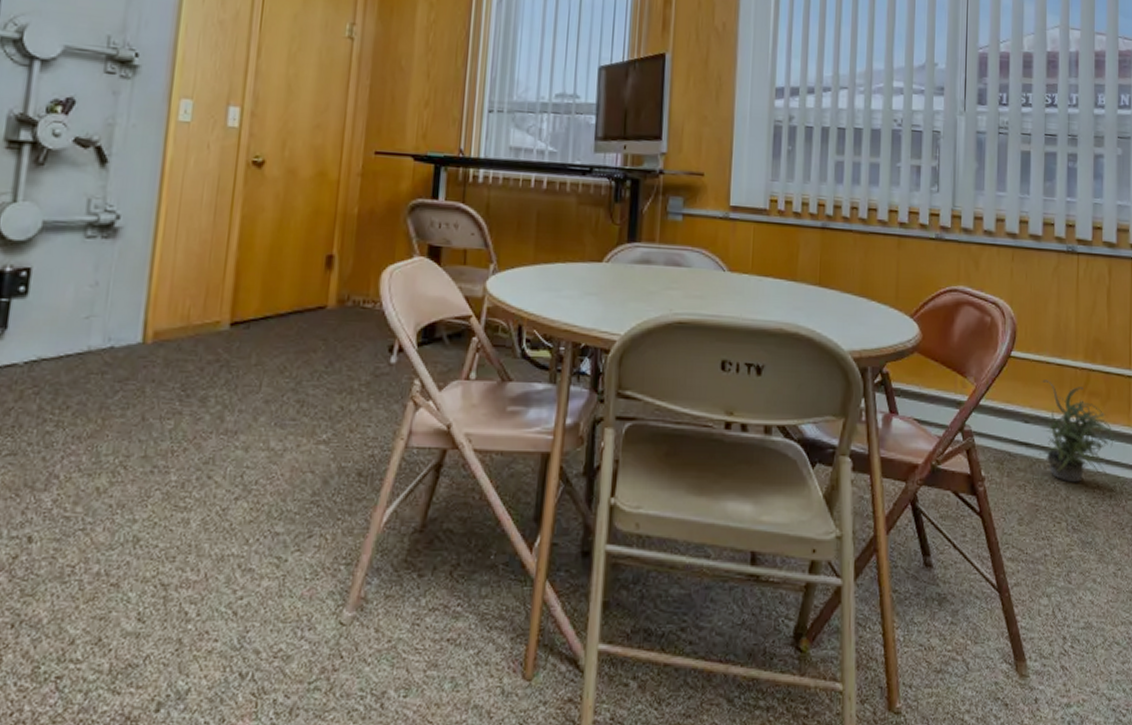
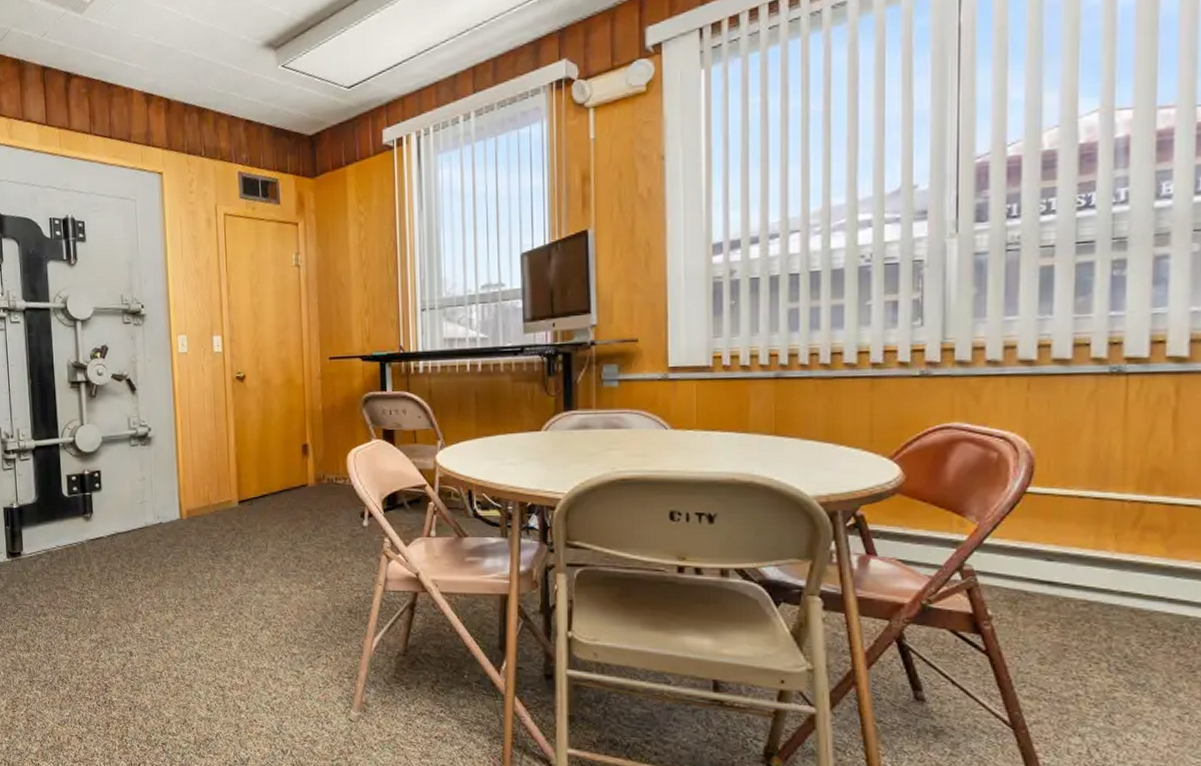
potted plant: present [1038,380,1113,483] -> none [1066,515,1180,623]

